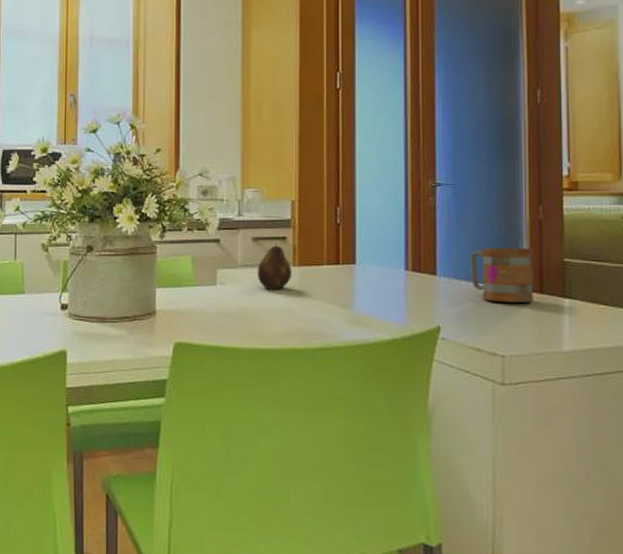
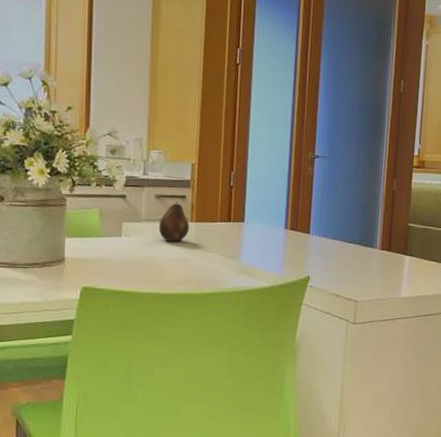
mug: present [470,247,534,303] -> none [336,212,386,258]

